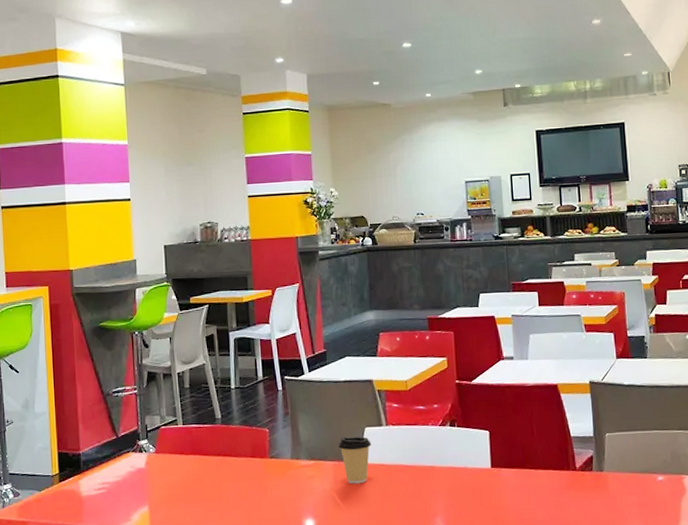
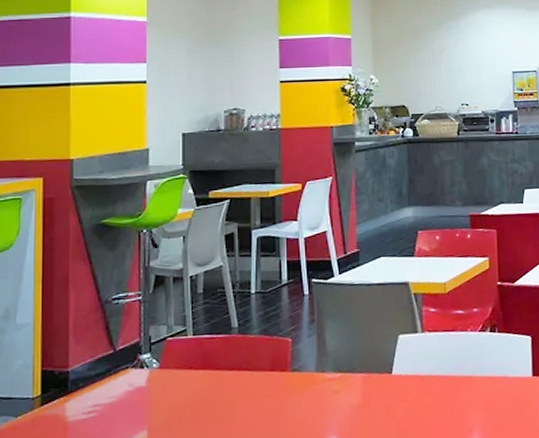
coffee cup: present [338,436,371,484] -> none [368,345,405,399]

